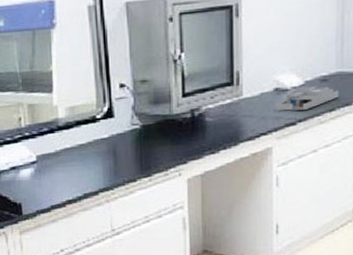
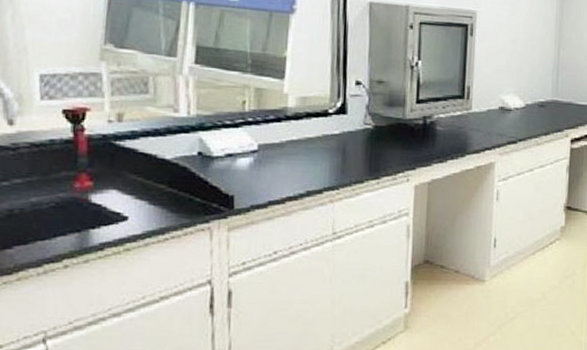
desk organizer: present [276,86,339,111] -> none [500,109,554,131]

